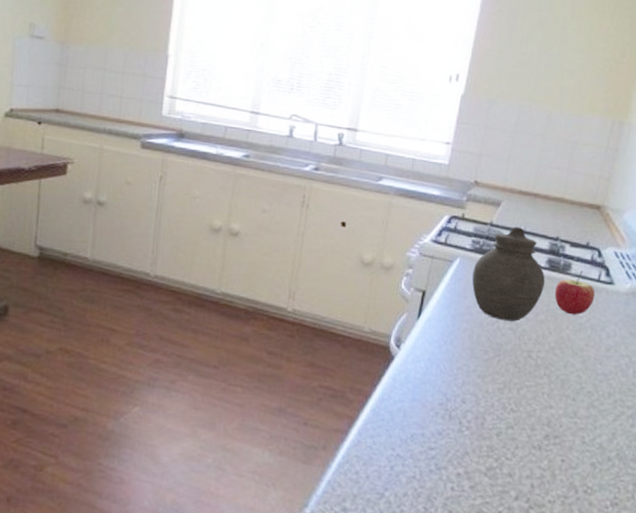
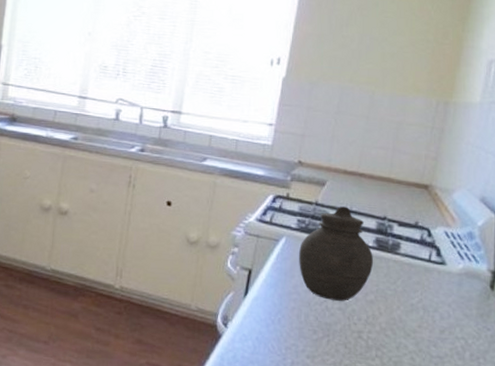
apple: present [554,271,595,315] -> none [383,251,426,296]

